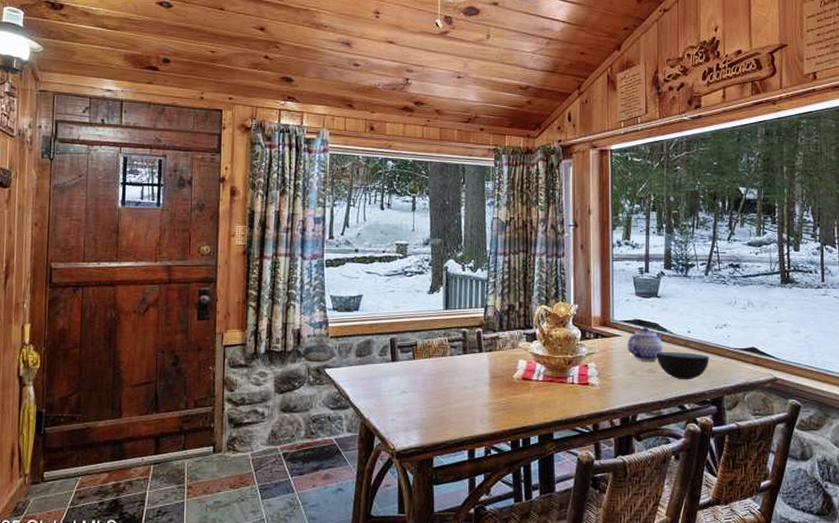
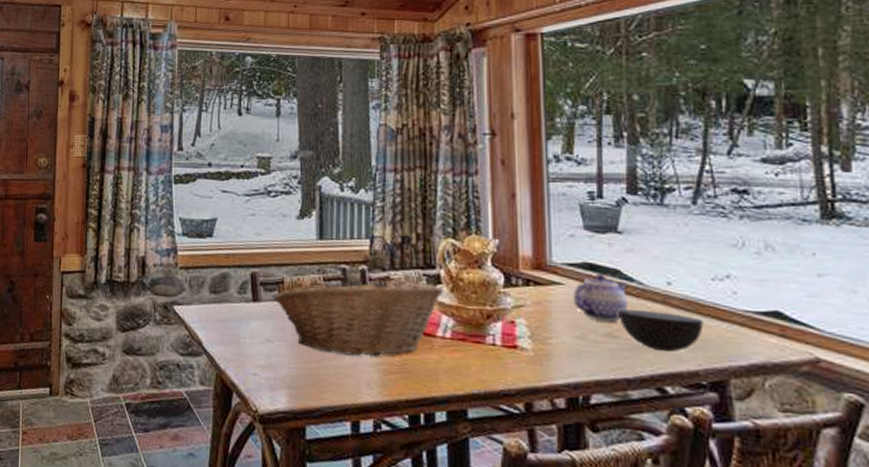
fruit basket: none [409,339,539,399] -> present [274,278,445,356]

